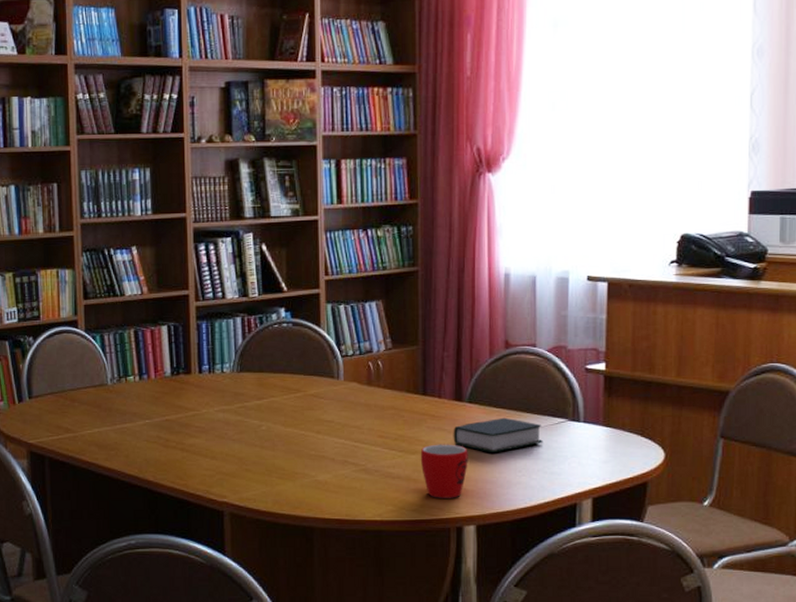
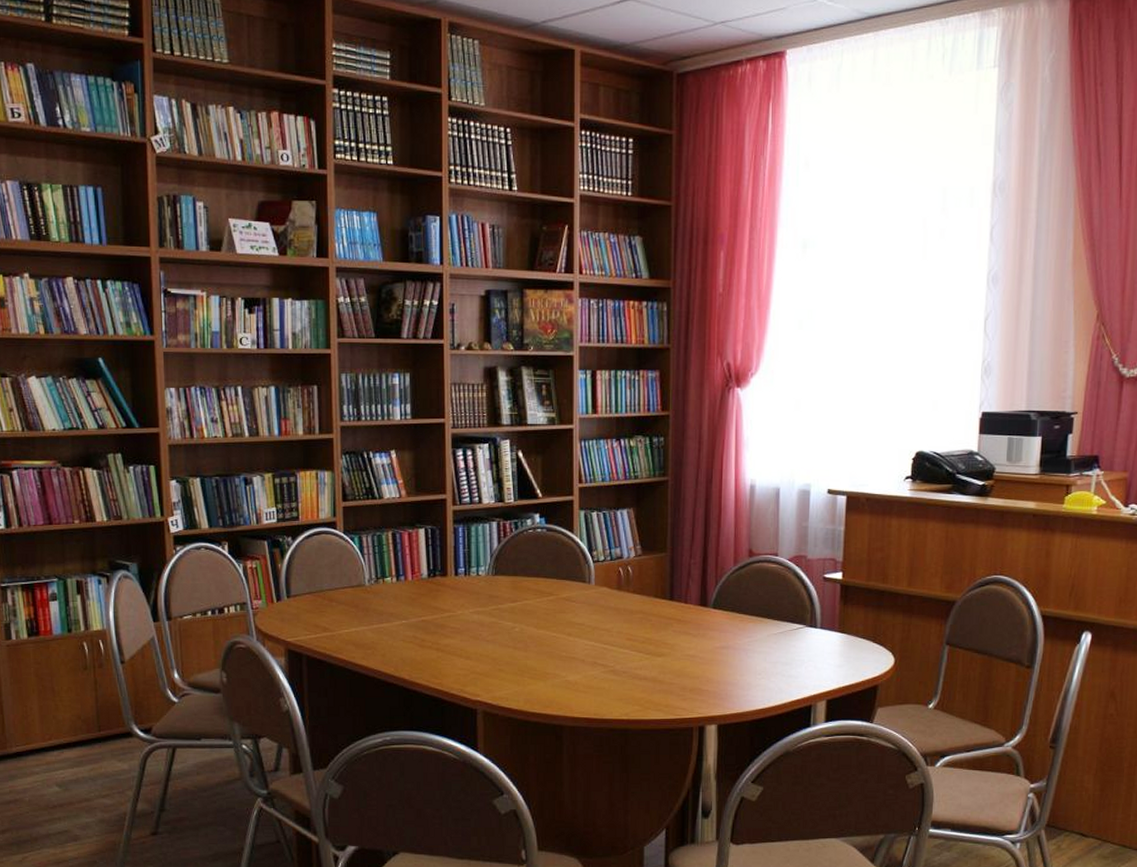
mug: present [420,444,468,498] -> none [666,647,712,699]
book: present [453,417,544,452] -> none [697,622,782,656]

